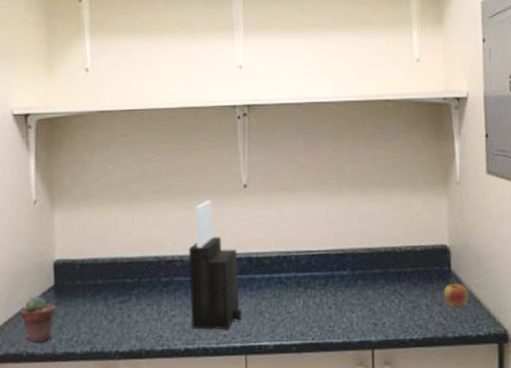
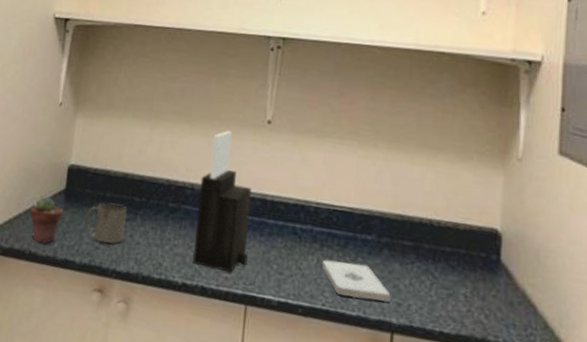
mug: none [80,289,121,329] -> present [85,202,127,245]
notepad: none [308,297,368,327] -> present [322,259,391,302]
apple: present [443,279,468,307] -> none [487,272,520,308]

